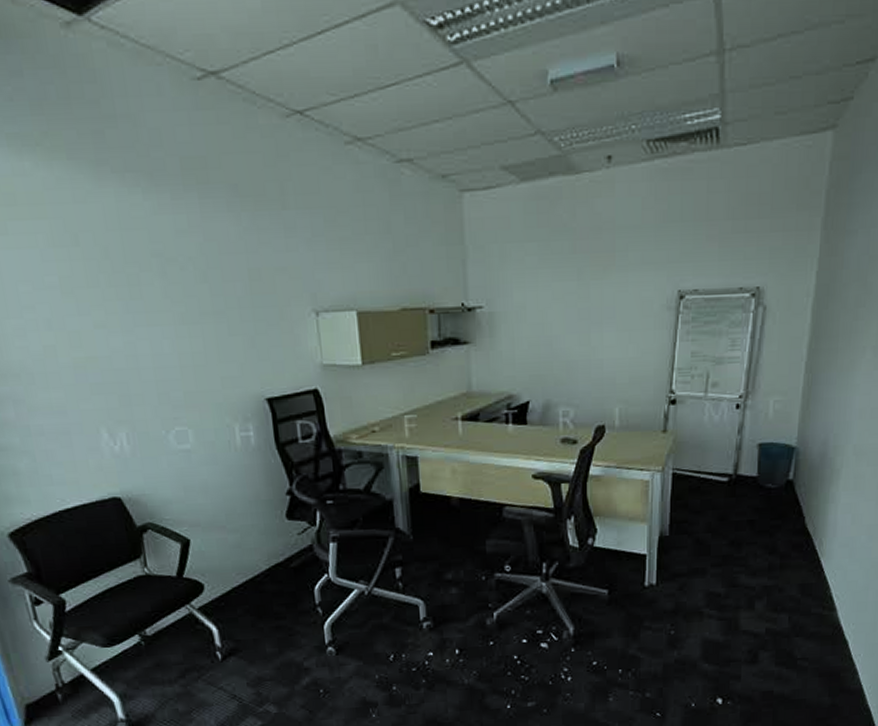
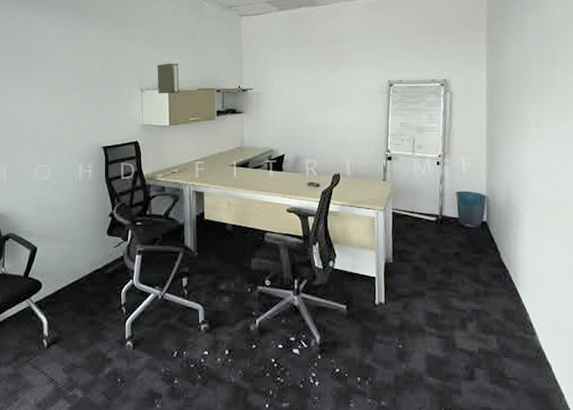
binder: none [336,269,373,318] -> present [157,63,179,94]

